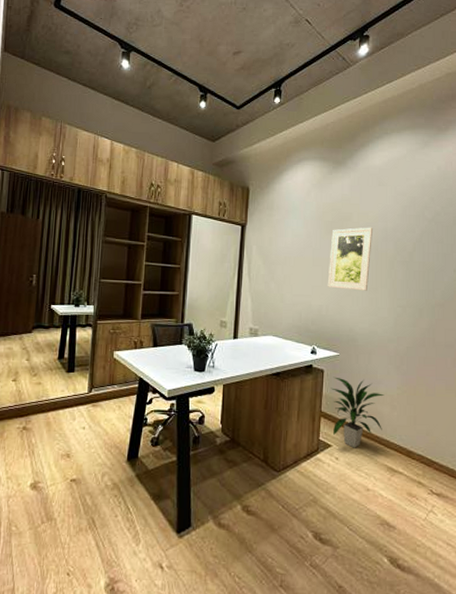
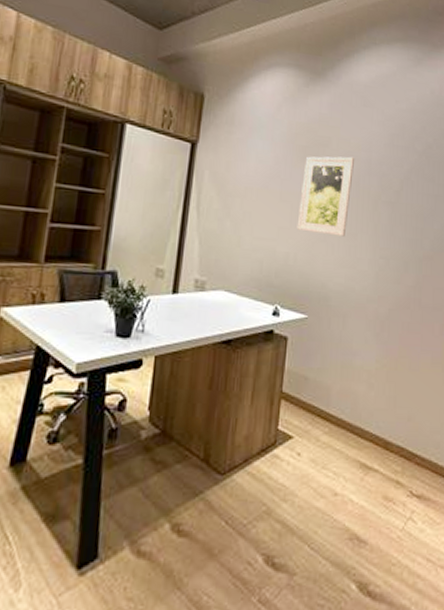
indoor plant: present [330,376,385,448] -> none [295,346,361,440]

